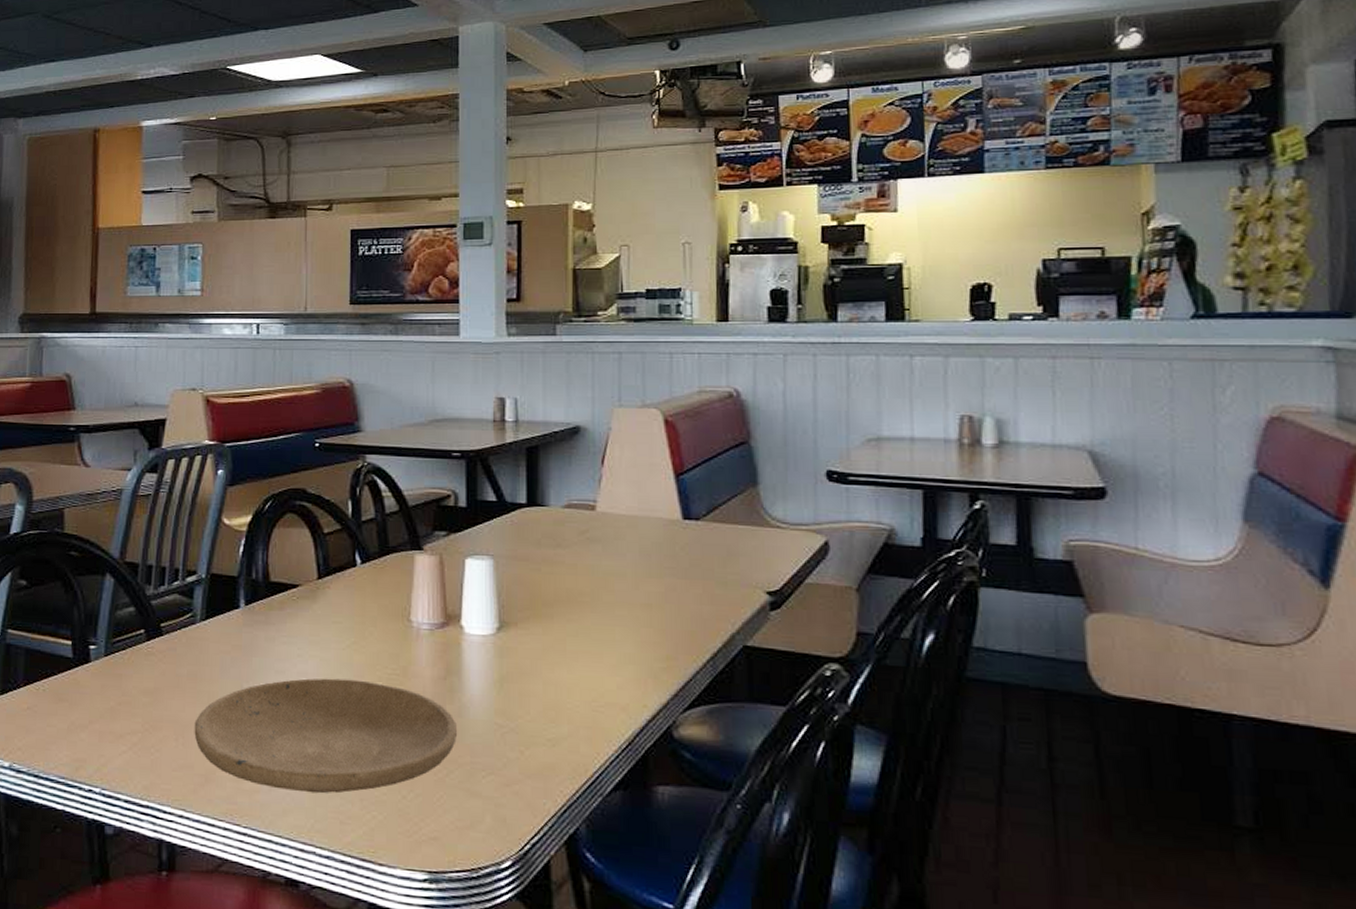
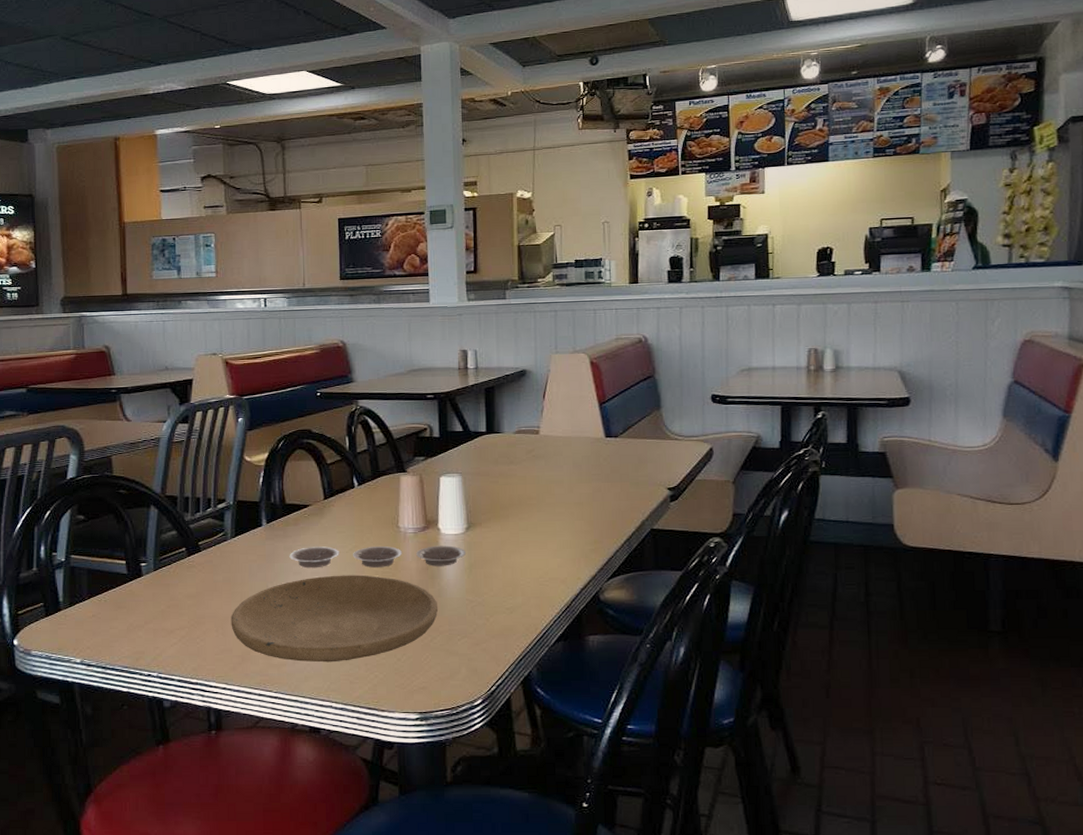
plate: none [271,639,495,677] -> present [289,545,466,569]

